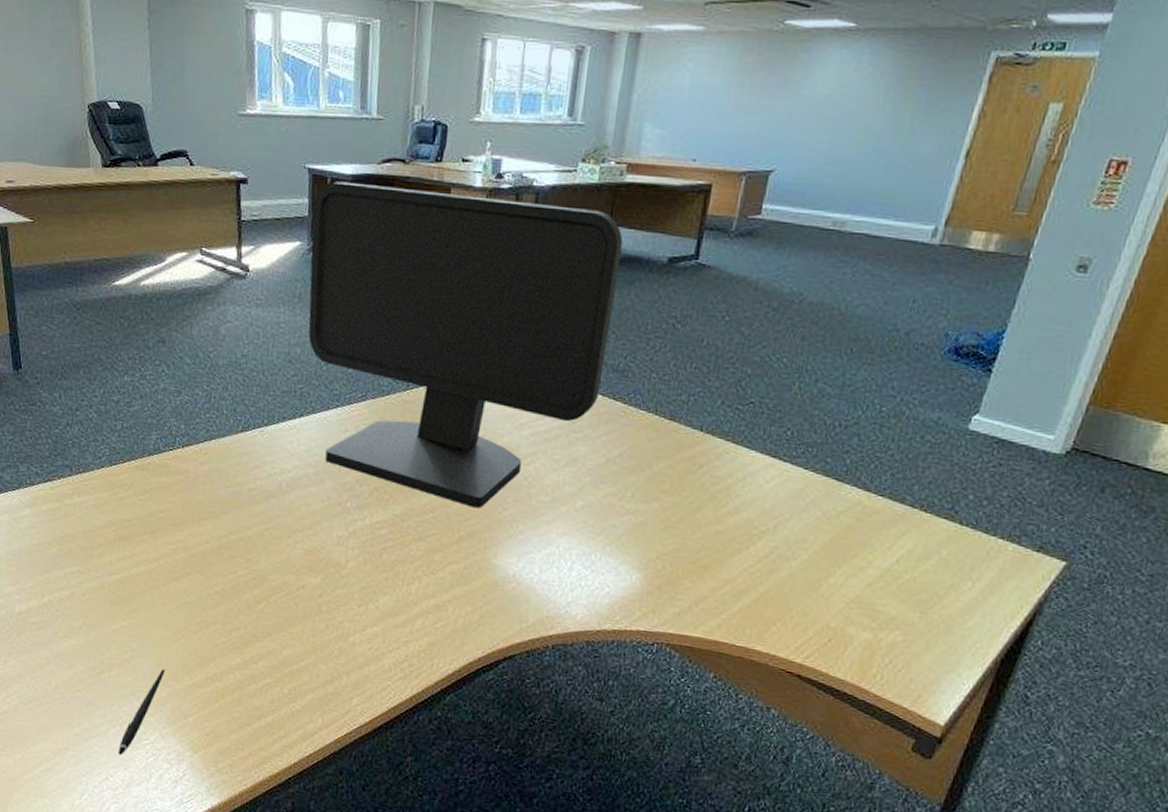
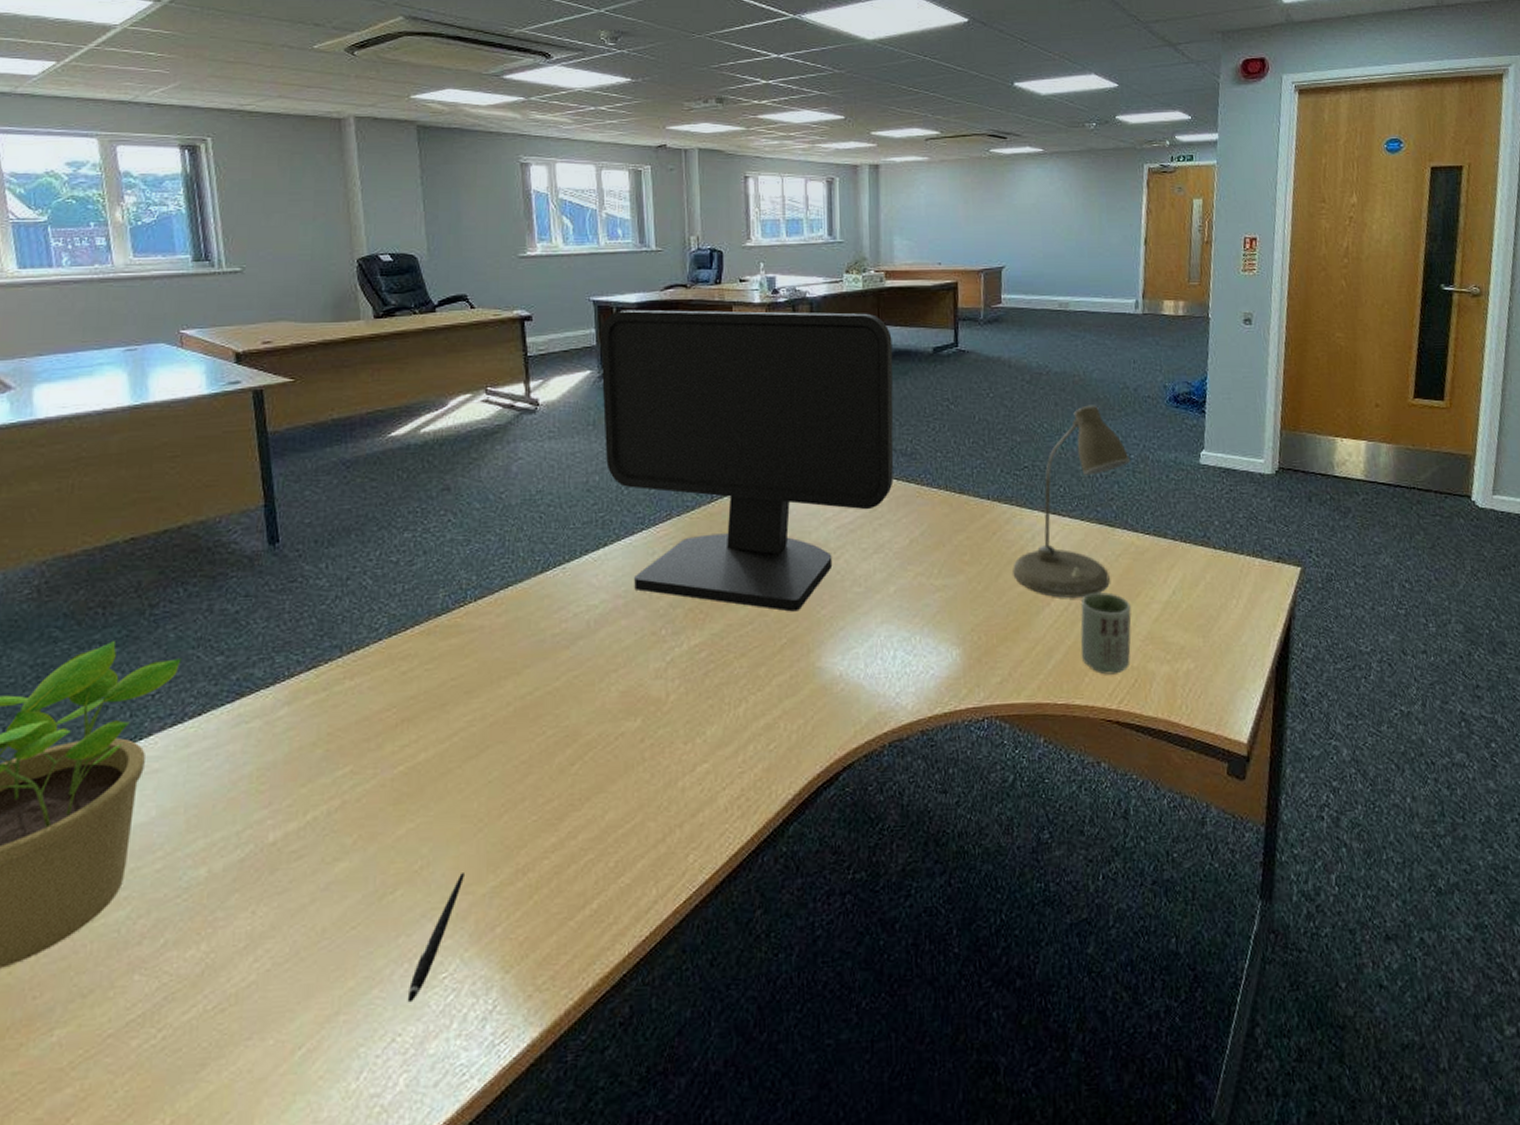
desk lamp: none [713,344,882,548] -> present [1013,405,1131,598]
cup: none [772,545,842,630] -> present [1080,592,1132,675]

